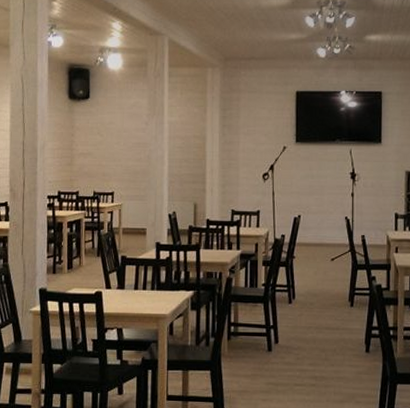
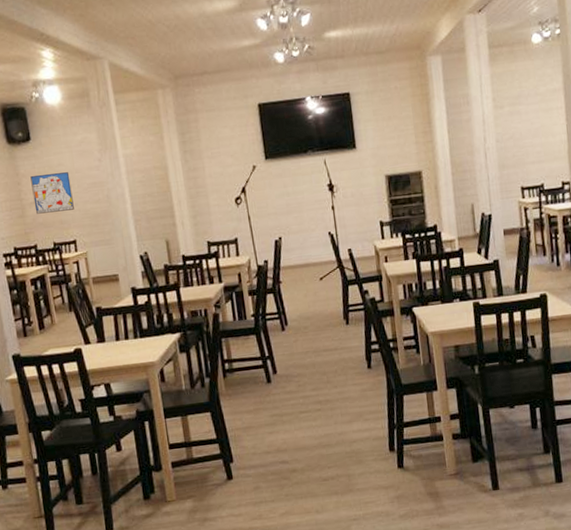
wall art: none [82,129,118,165] -> present [30,172,74,214]

